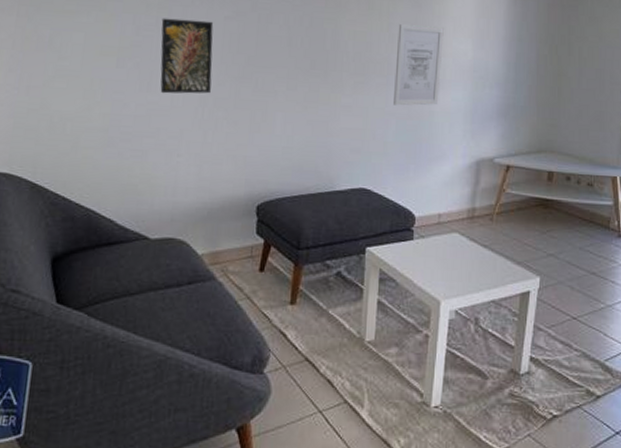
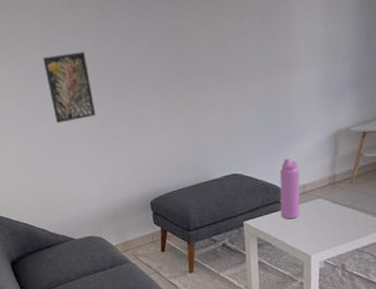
wall art: present [394,24,444,106] -> none [249,9,294,96]
water bottle: none [410,180,436,253] -> present [279,157,300,219]

